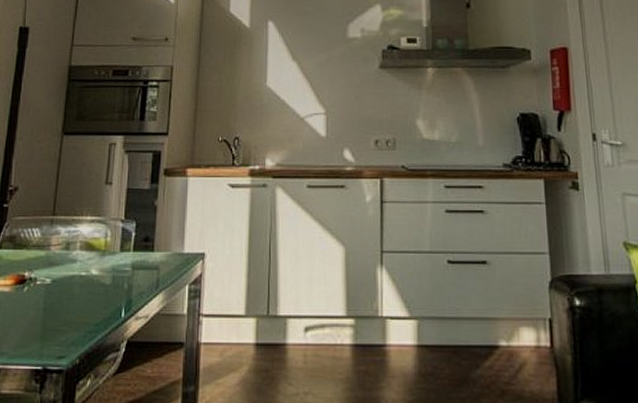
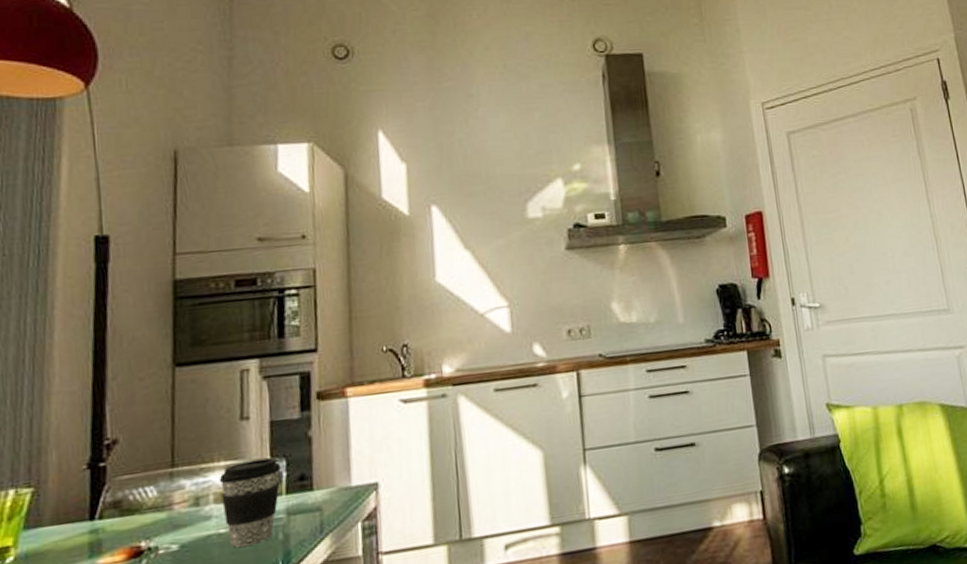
coffee cup: none [85,219,131,289] -> present [219,458,281,547]

